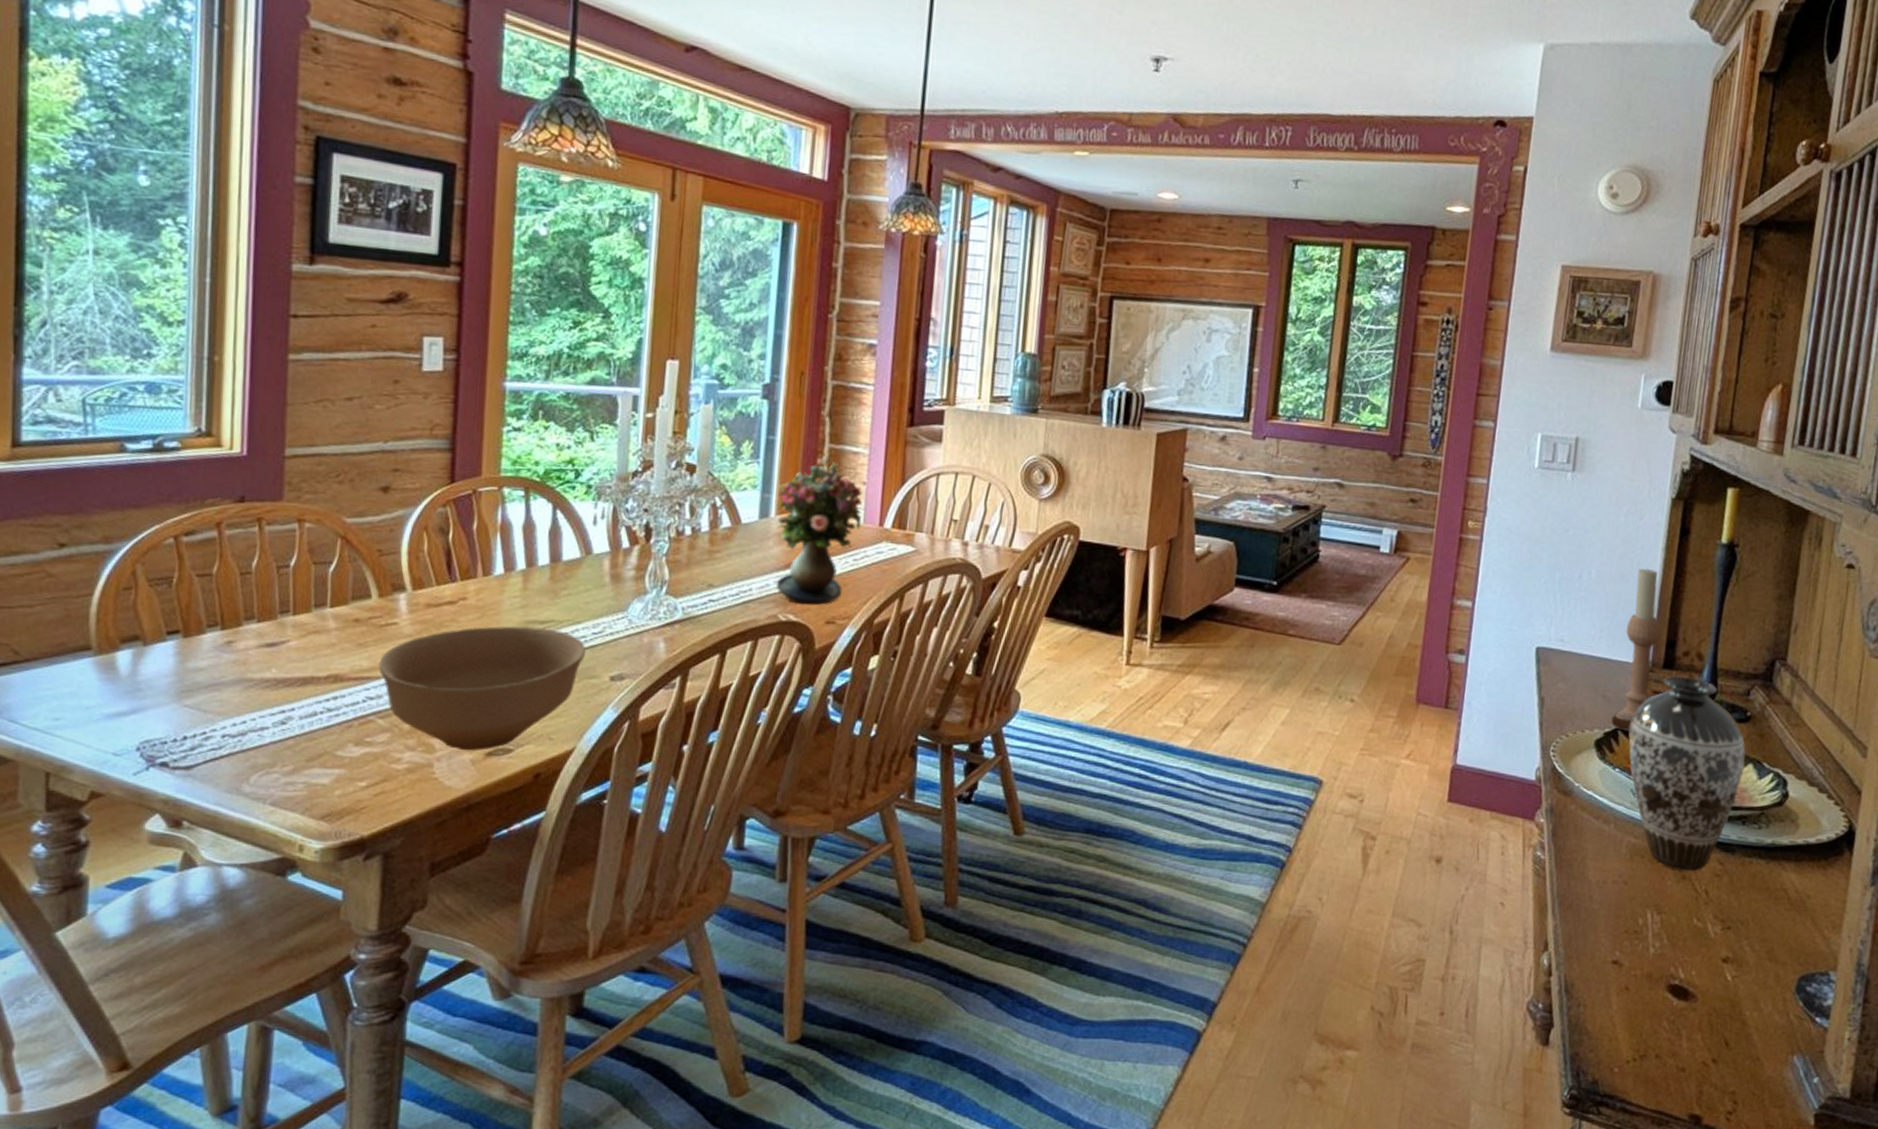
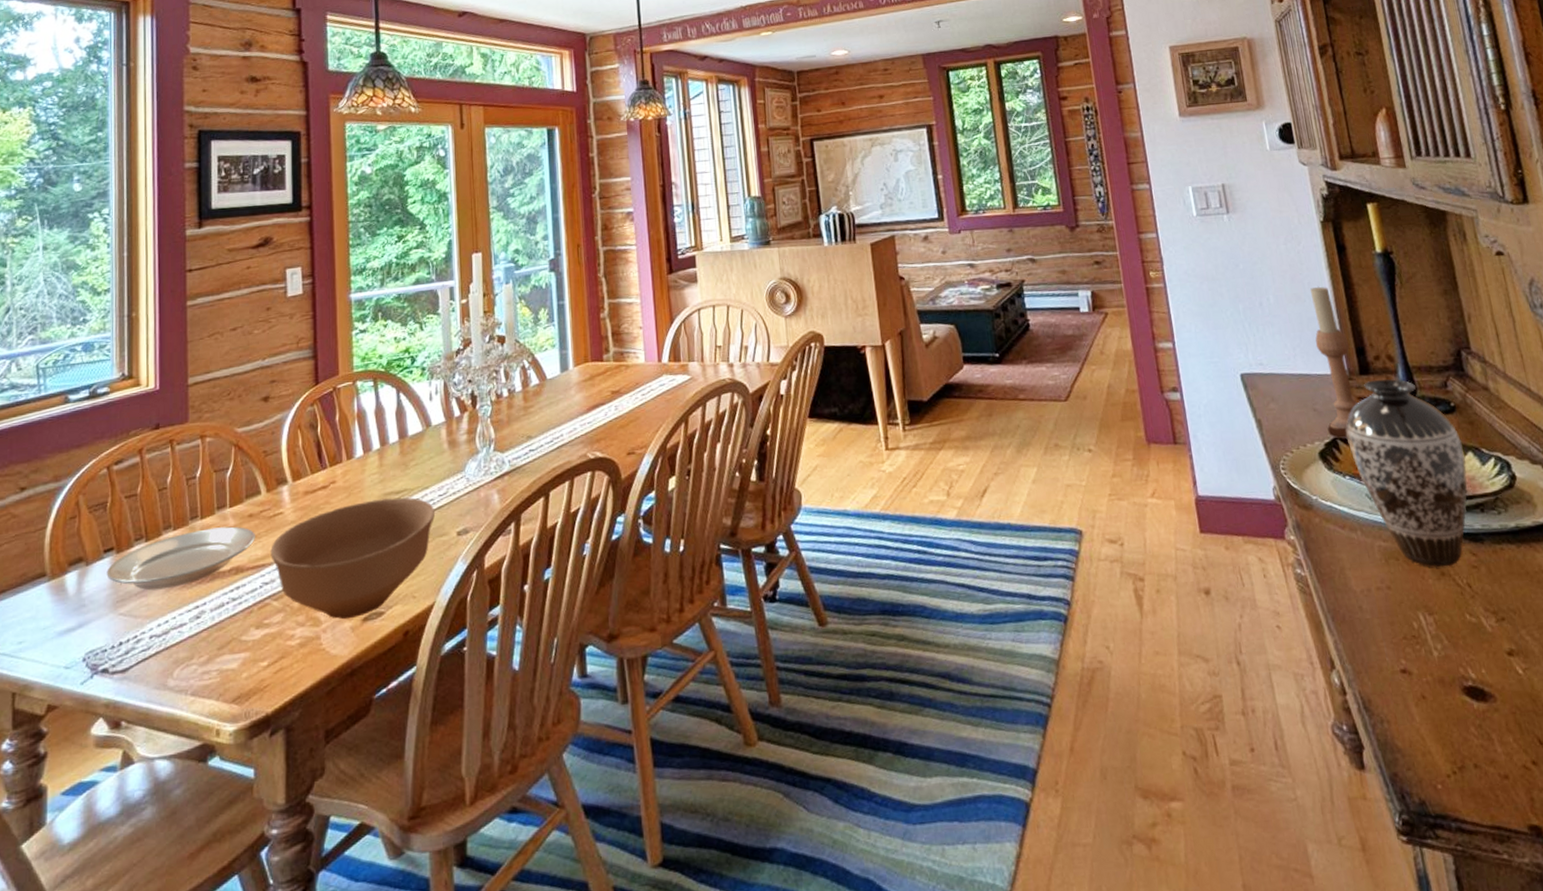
plate: none [169,626,361,687] -> present [106,526,255,591]
bouquet: present [776,461,863,604] -> none [570,314,644,440]

